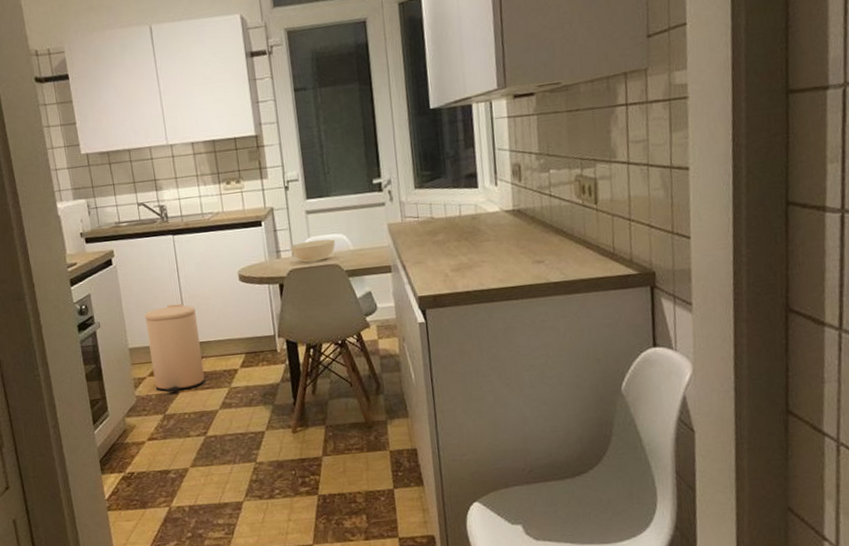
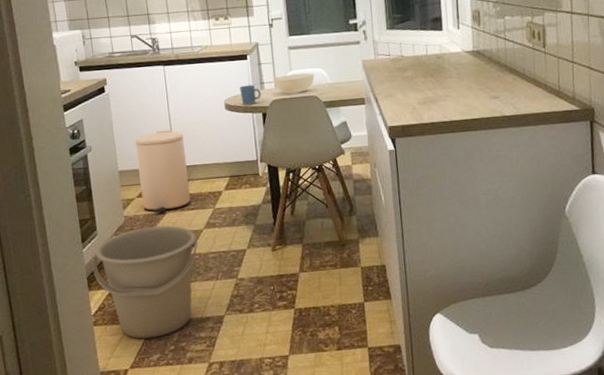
bucket: none [104,406,214,525] -> present [92,225,198,339]
mug: none [254,253,278,276] -> present [240,84,261,105]

